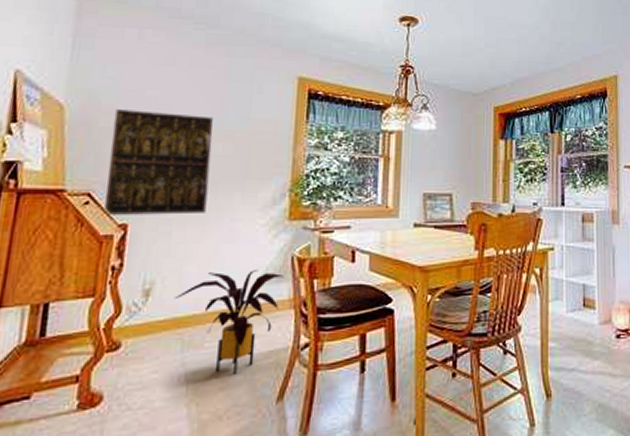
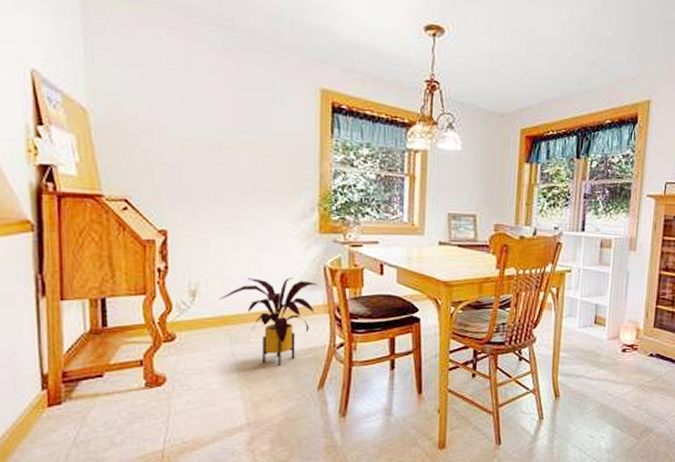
relief panel: present [105,109,213,216] -> none [139,116,240,224]

